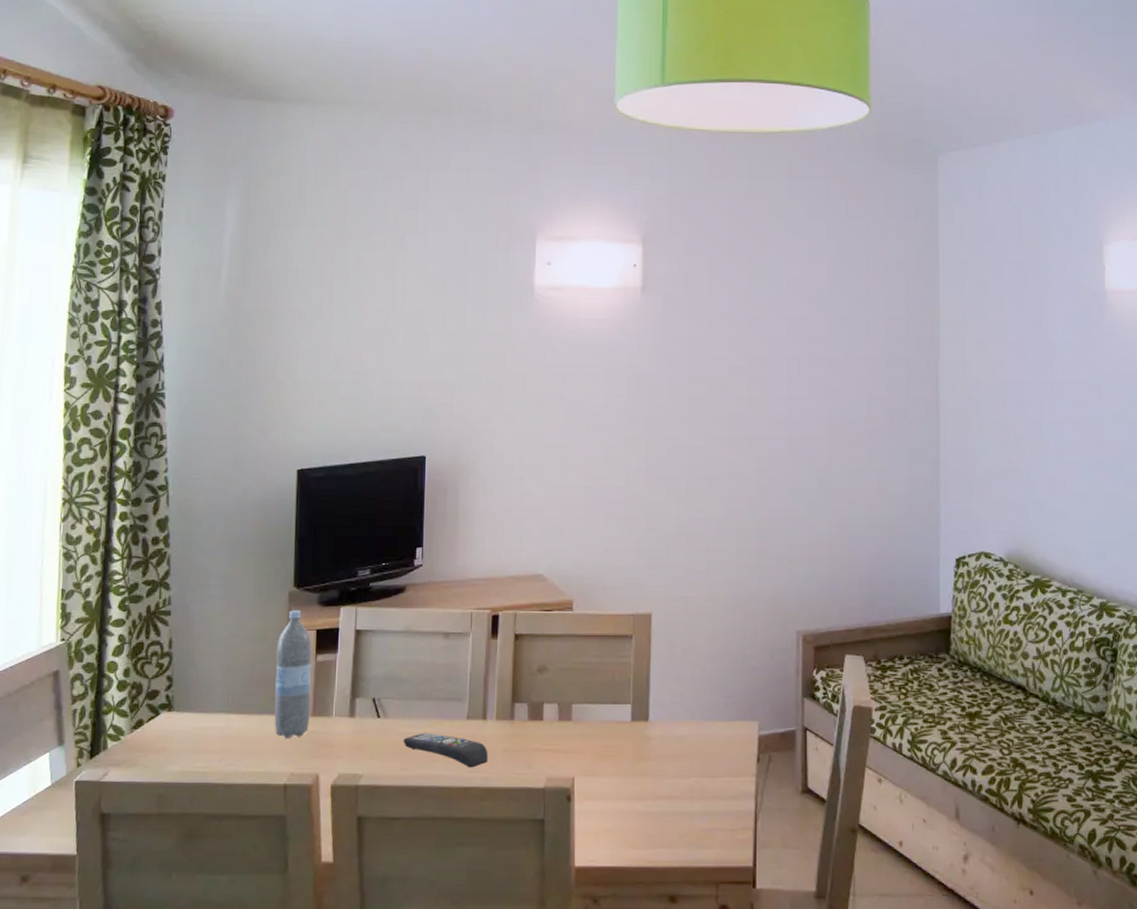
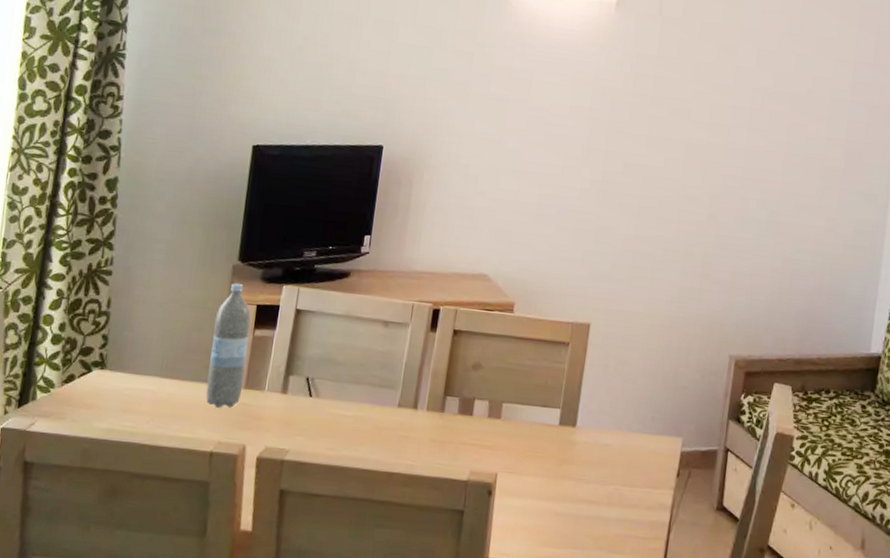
remote control: present [403,733,488,768] -> none [332,415,416,454]

